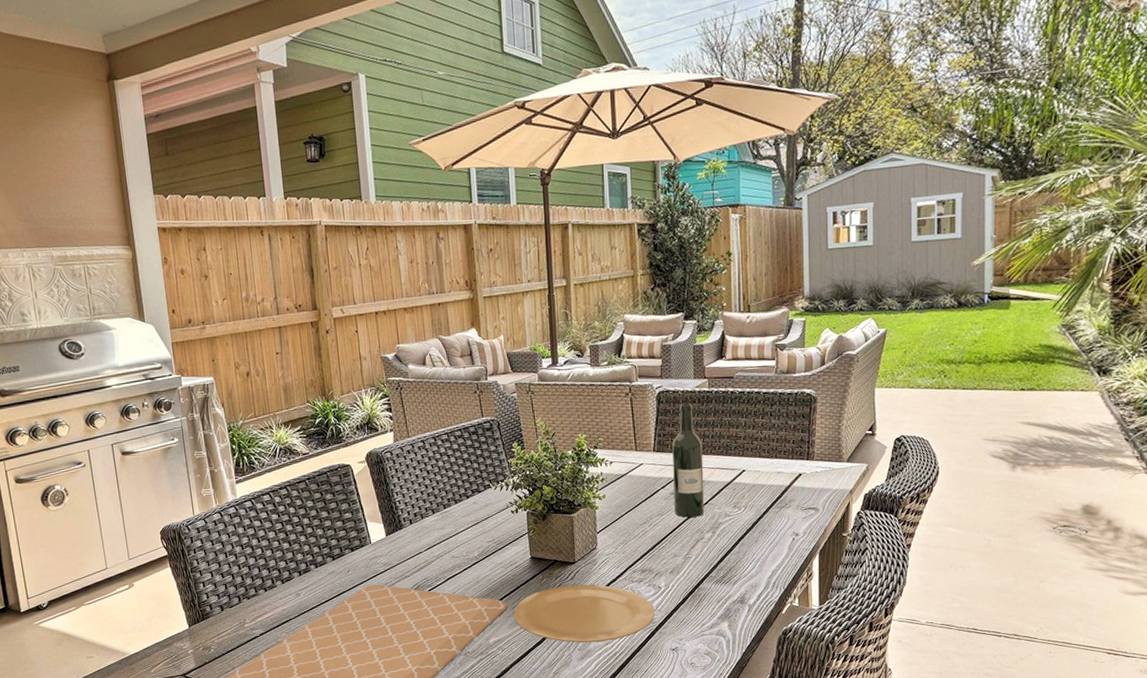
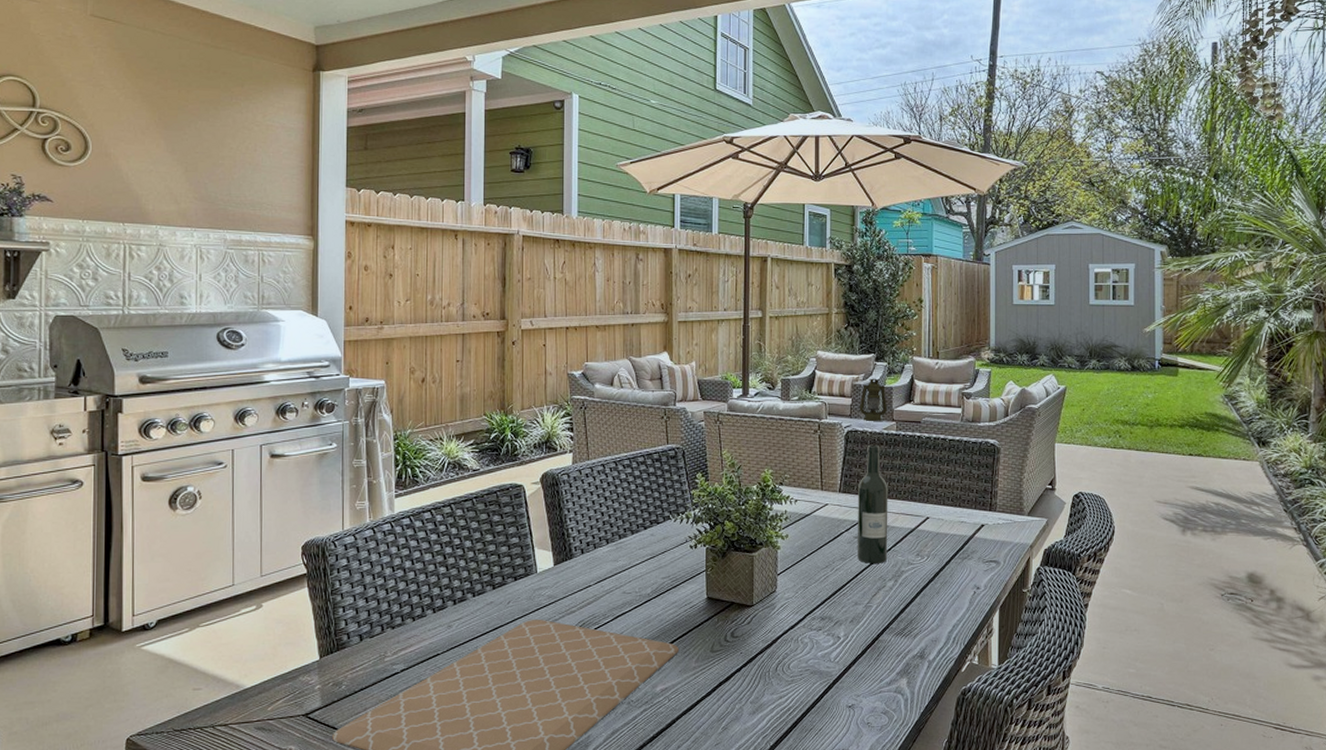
plate: present [514,584,655,643] -> none [685,630,832,696]
lantern: none [669,337,699,381] -> present [859,378,888,422]

